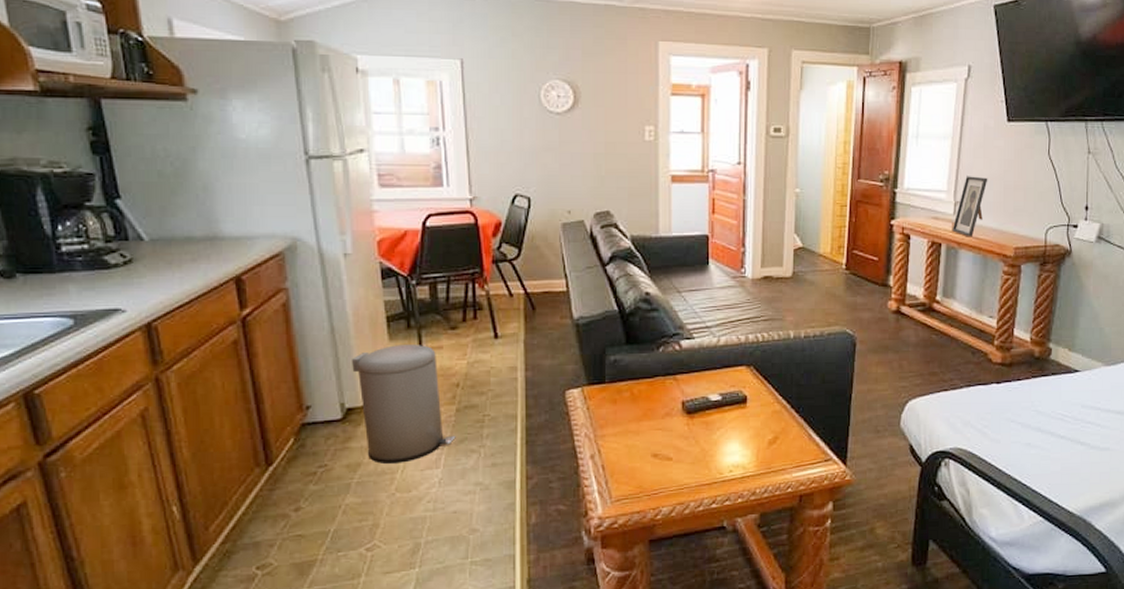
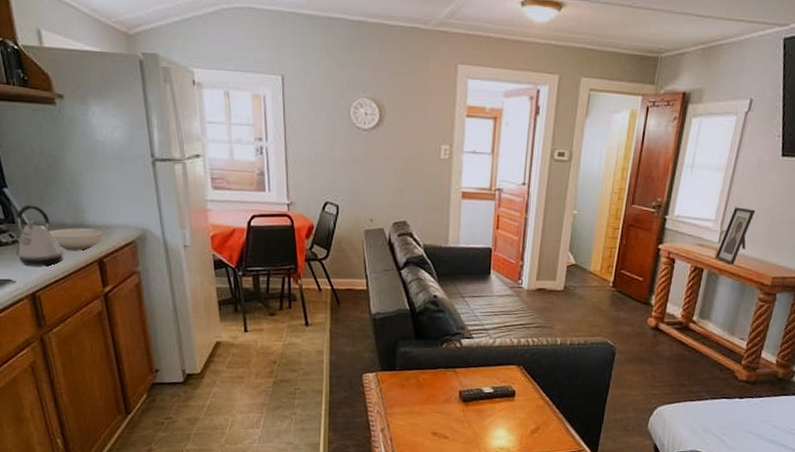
kettle: none [127,217,191,291] -> present [14,205,64,267]
bowl: none [172,241,243,268] -> present [48,228,103,251]
pedal bin: present [352,343,456,464] -> none [191,325,273,421]

